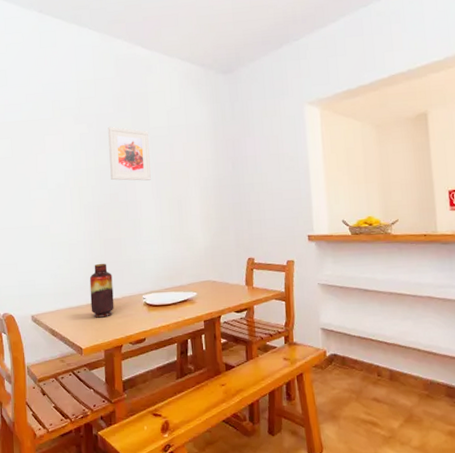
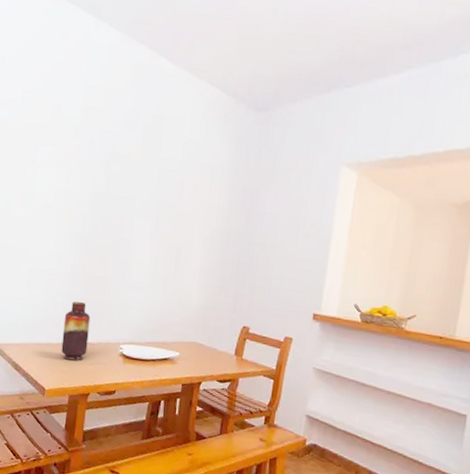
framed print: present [108,126,151,181] -> none [106,147,159,219]

